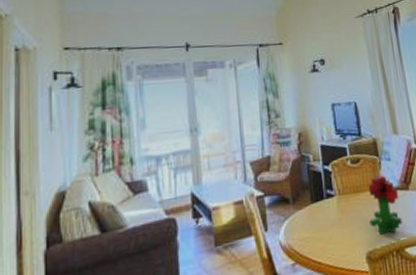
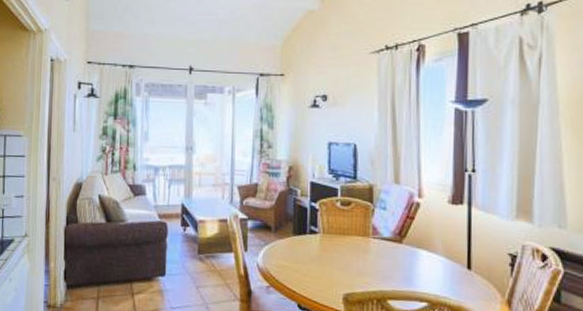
plant: present [368,175,402,235] -> none [352,222,390,282]

